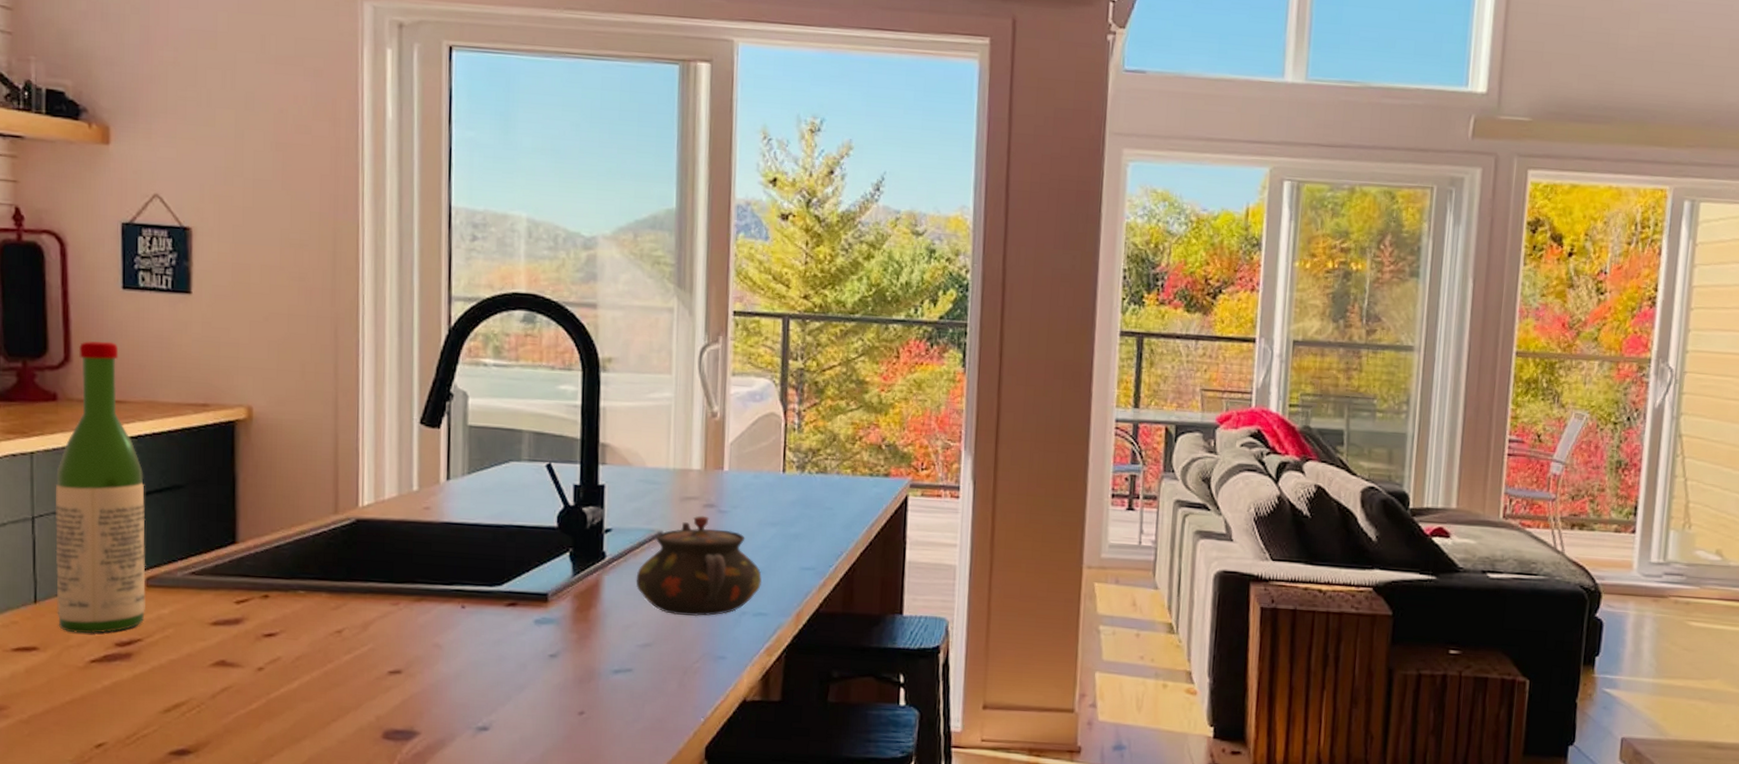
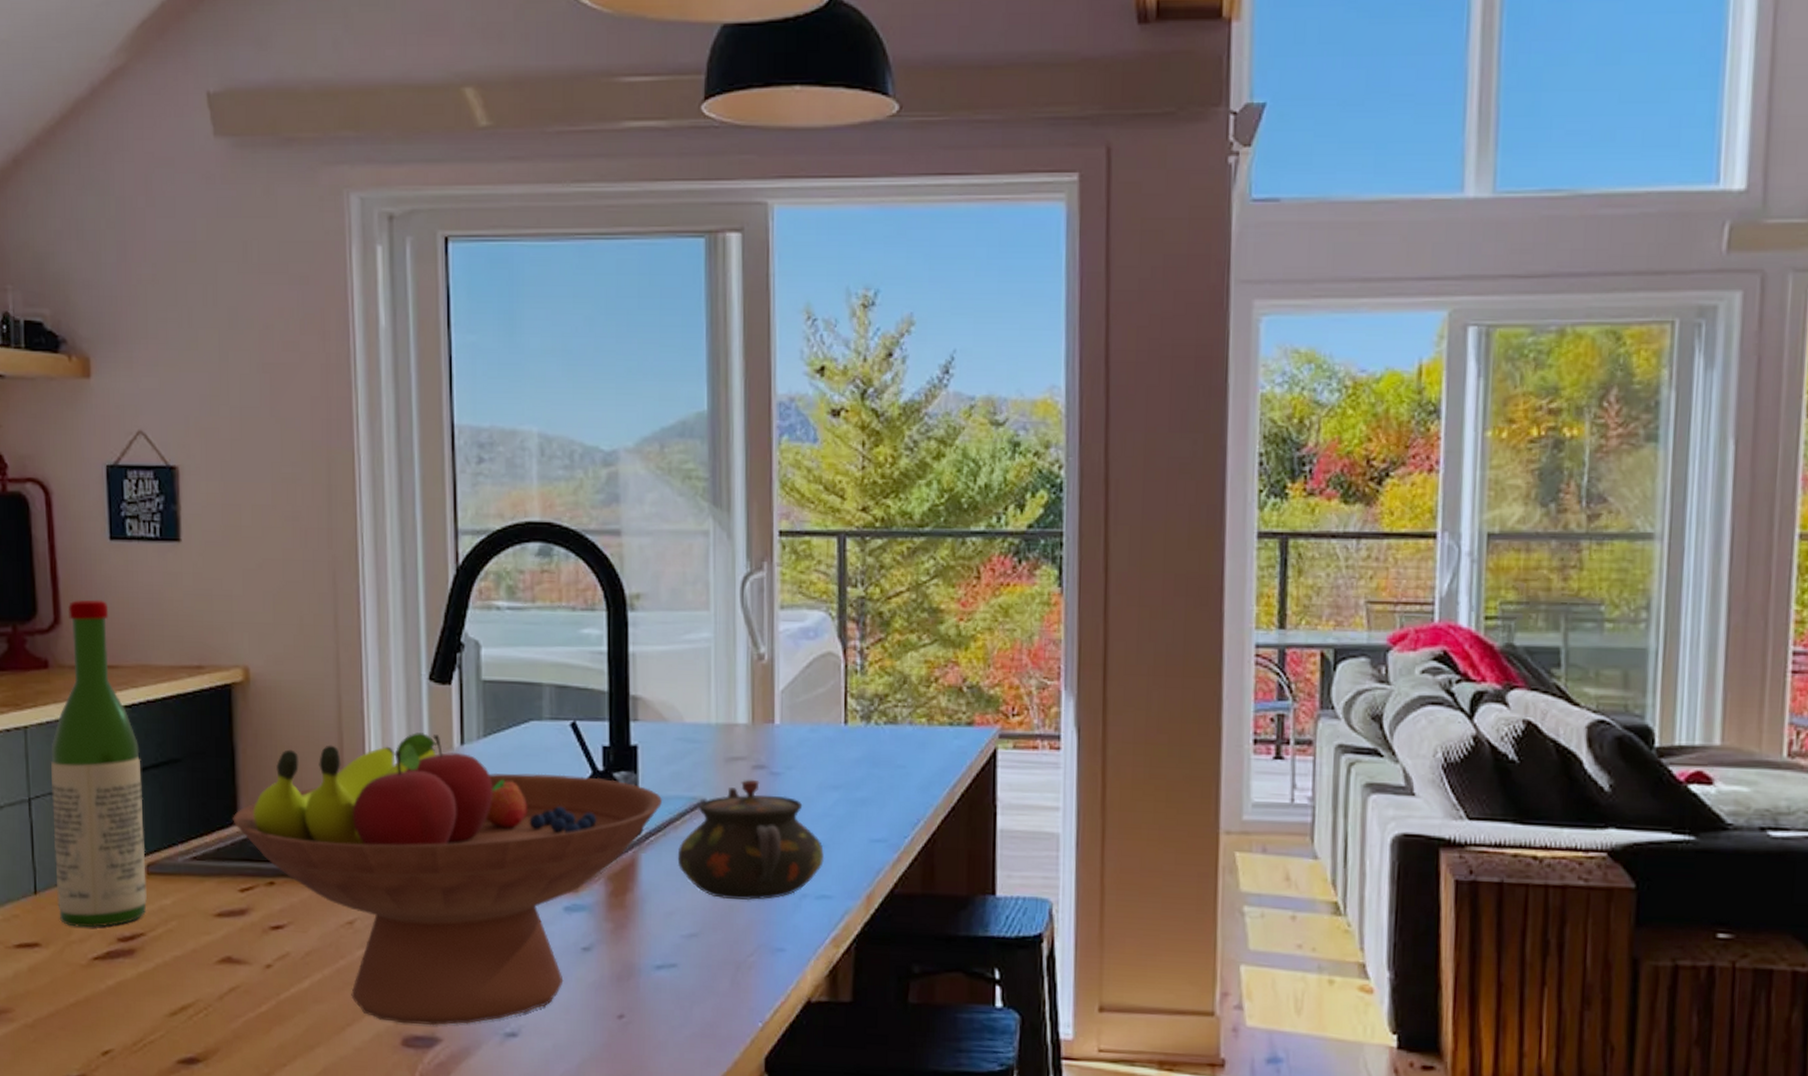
fruit bowl: none [231,468,625,721] -> present [233,732,663,1026]

